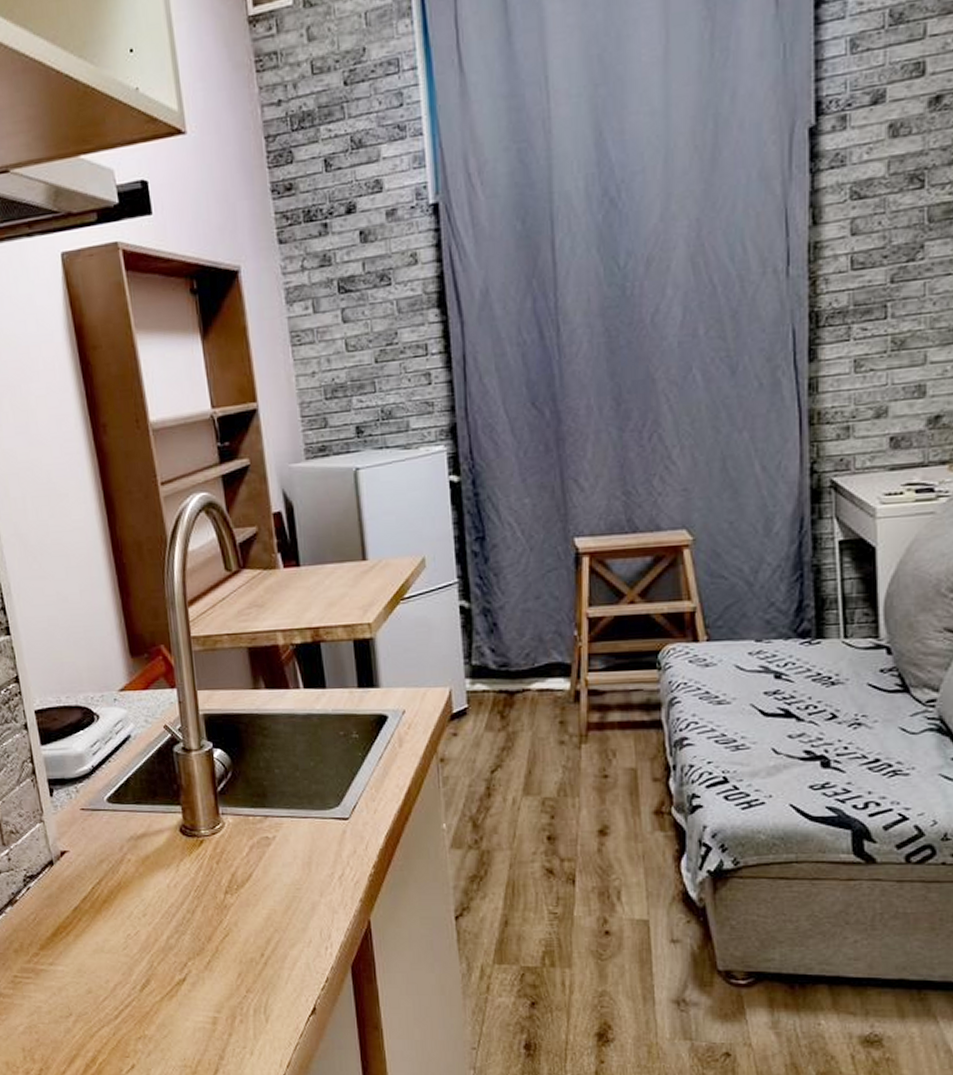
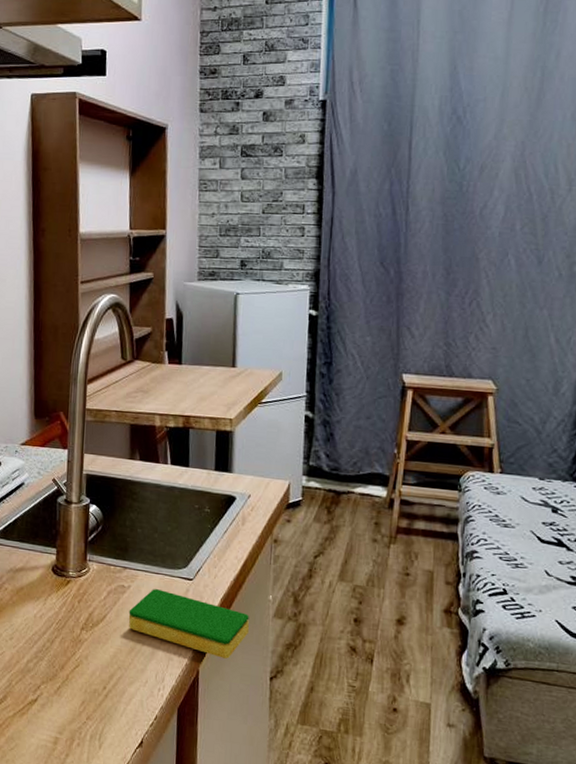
dish sponge: none [278,835,424,903] -> present [128,589,250,659]

